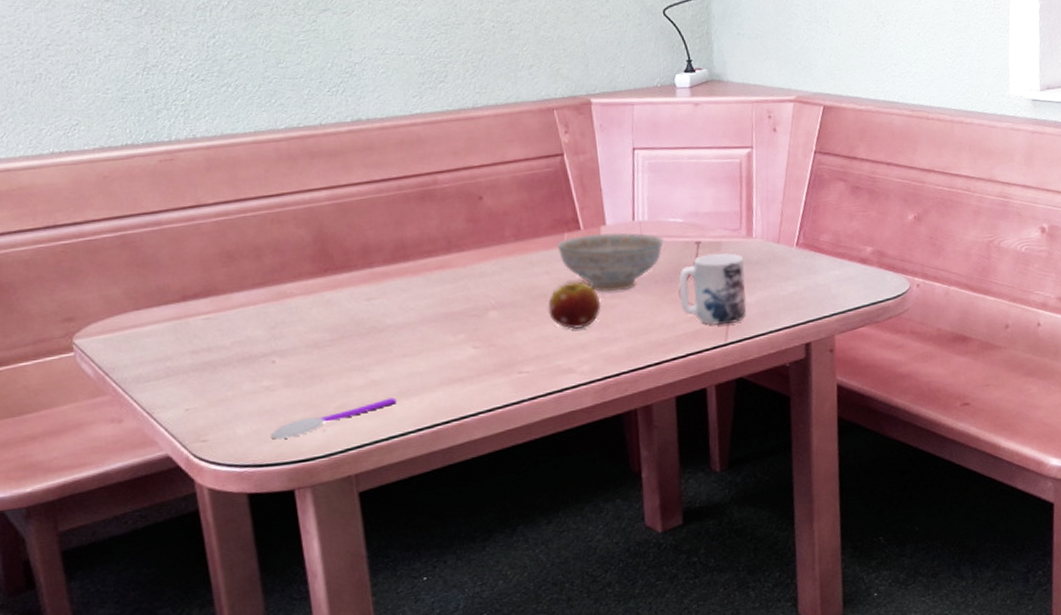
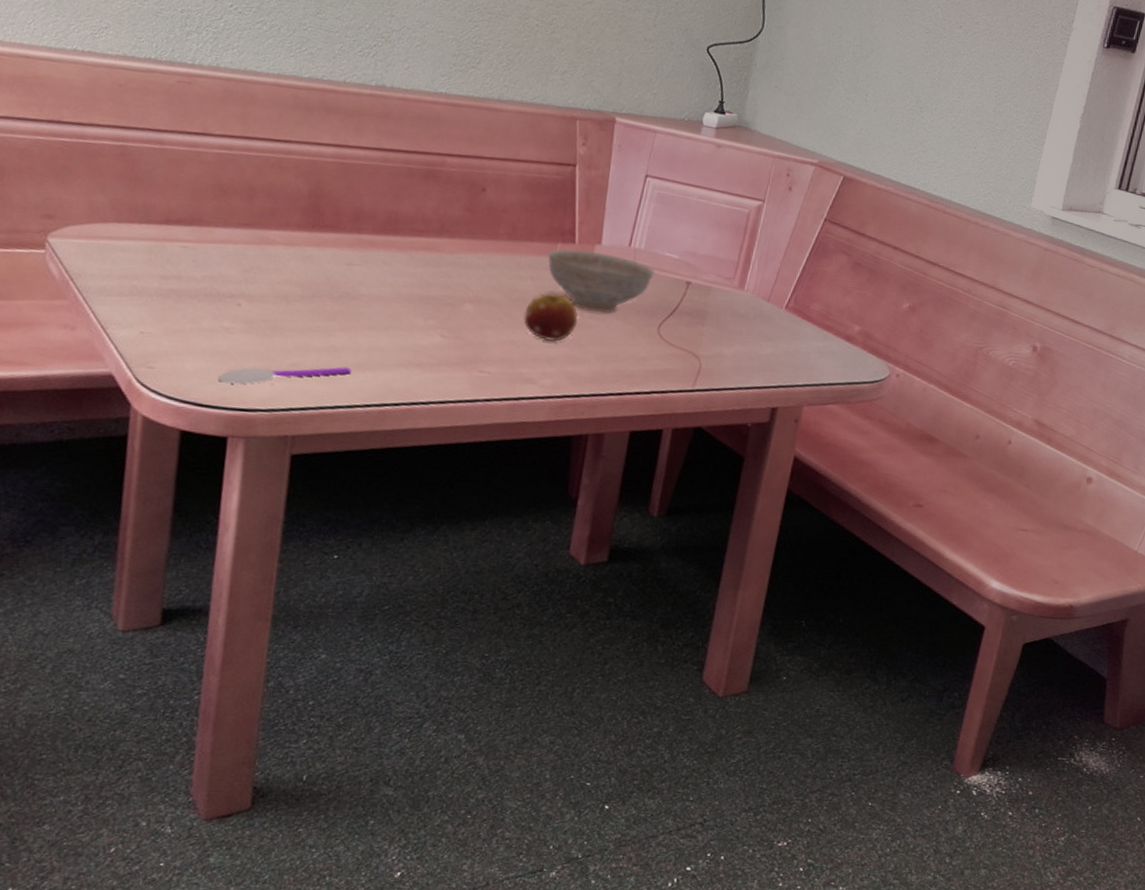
mug: present [678,252,747,326] -> none [657,295,730,371]

